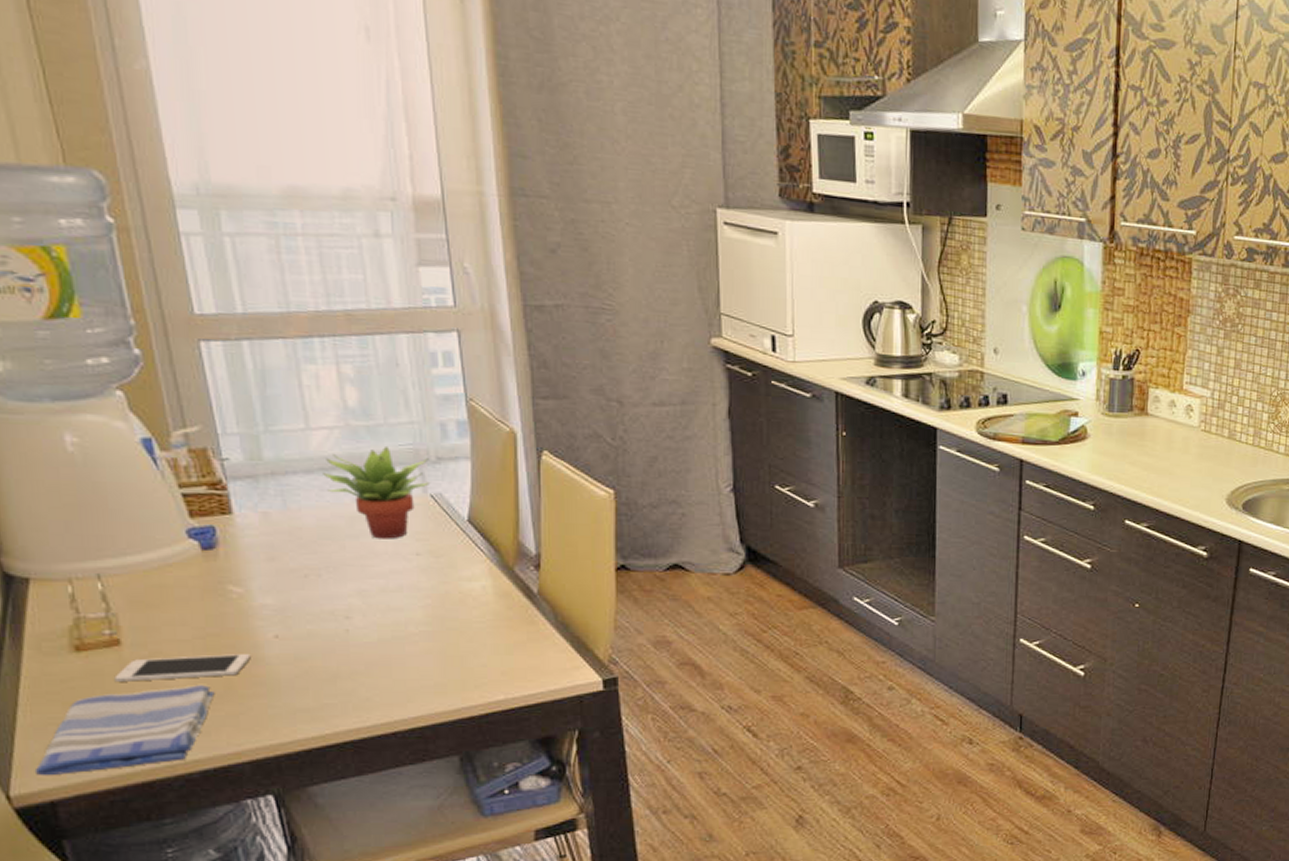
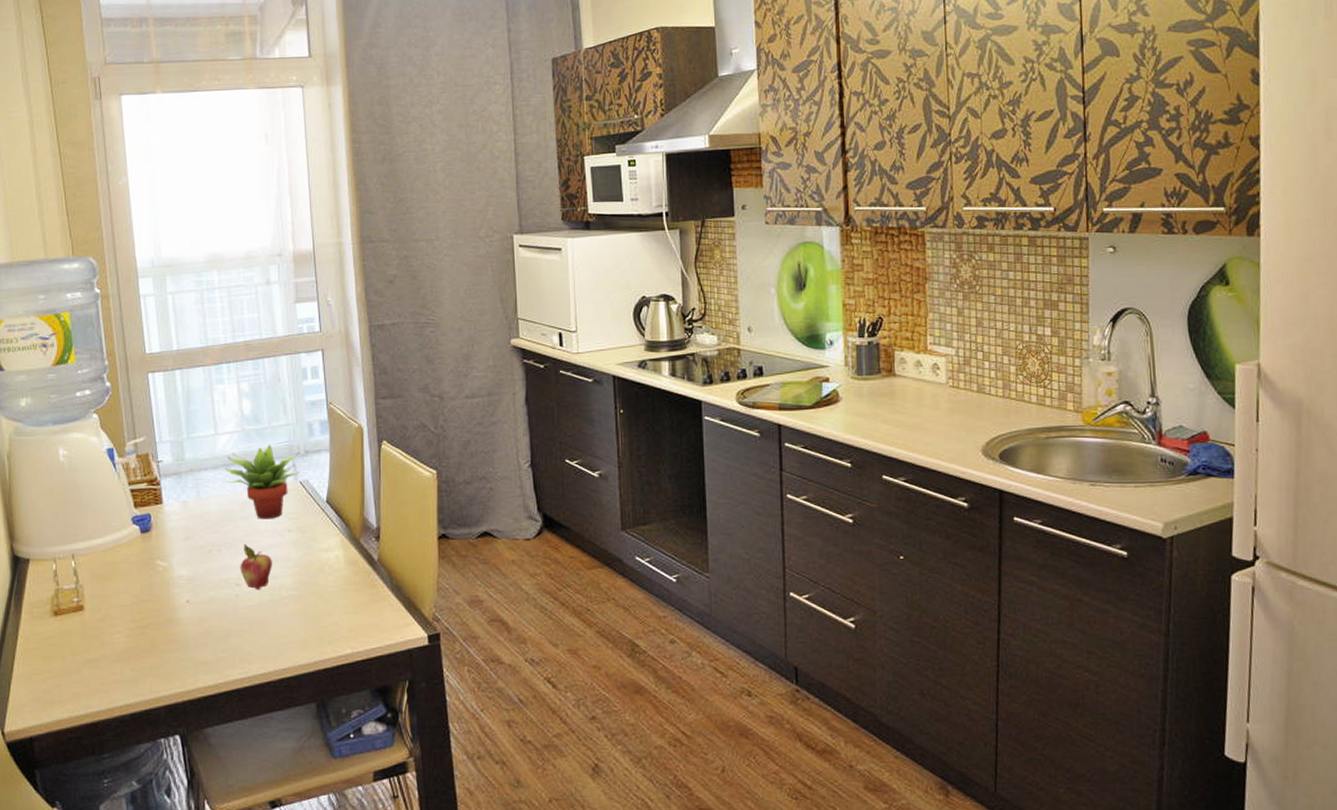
dish towel: present [34,685,215,776] -> none [21,642,143,717]
cell phone: present [114,654,251,682] -> none [78,616,169,639]
fruit: none [349,568,395,625] -> present [240,544,272,590]

